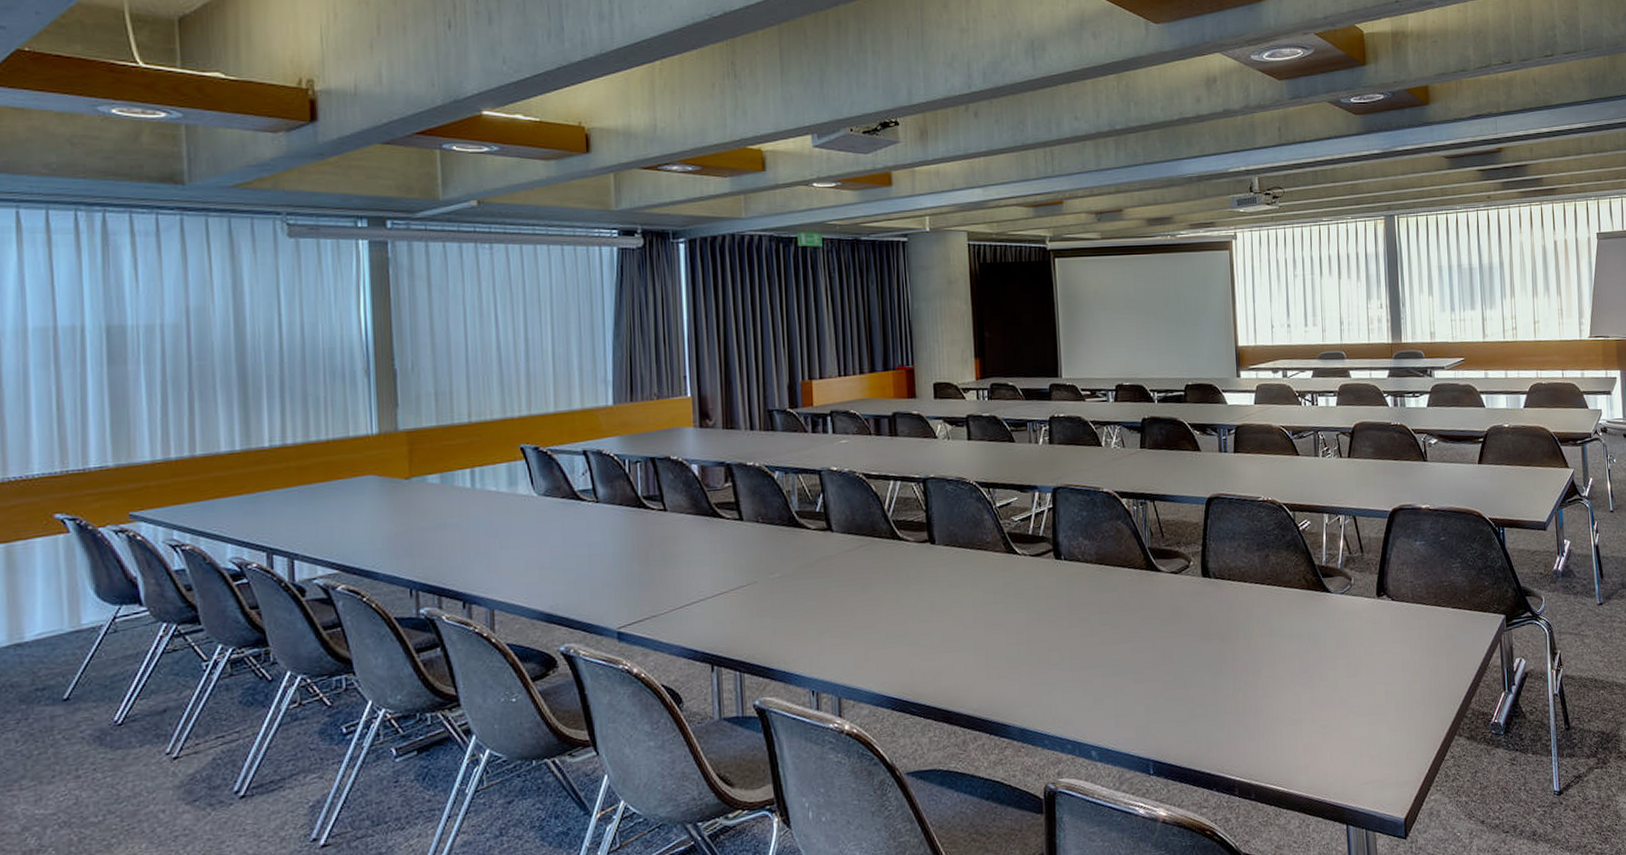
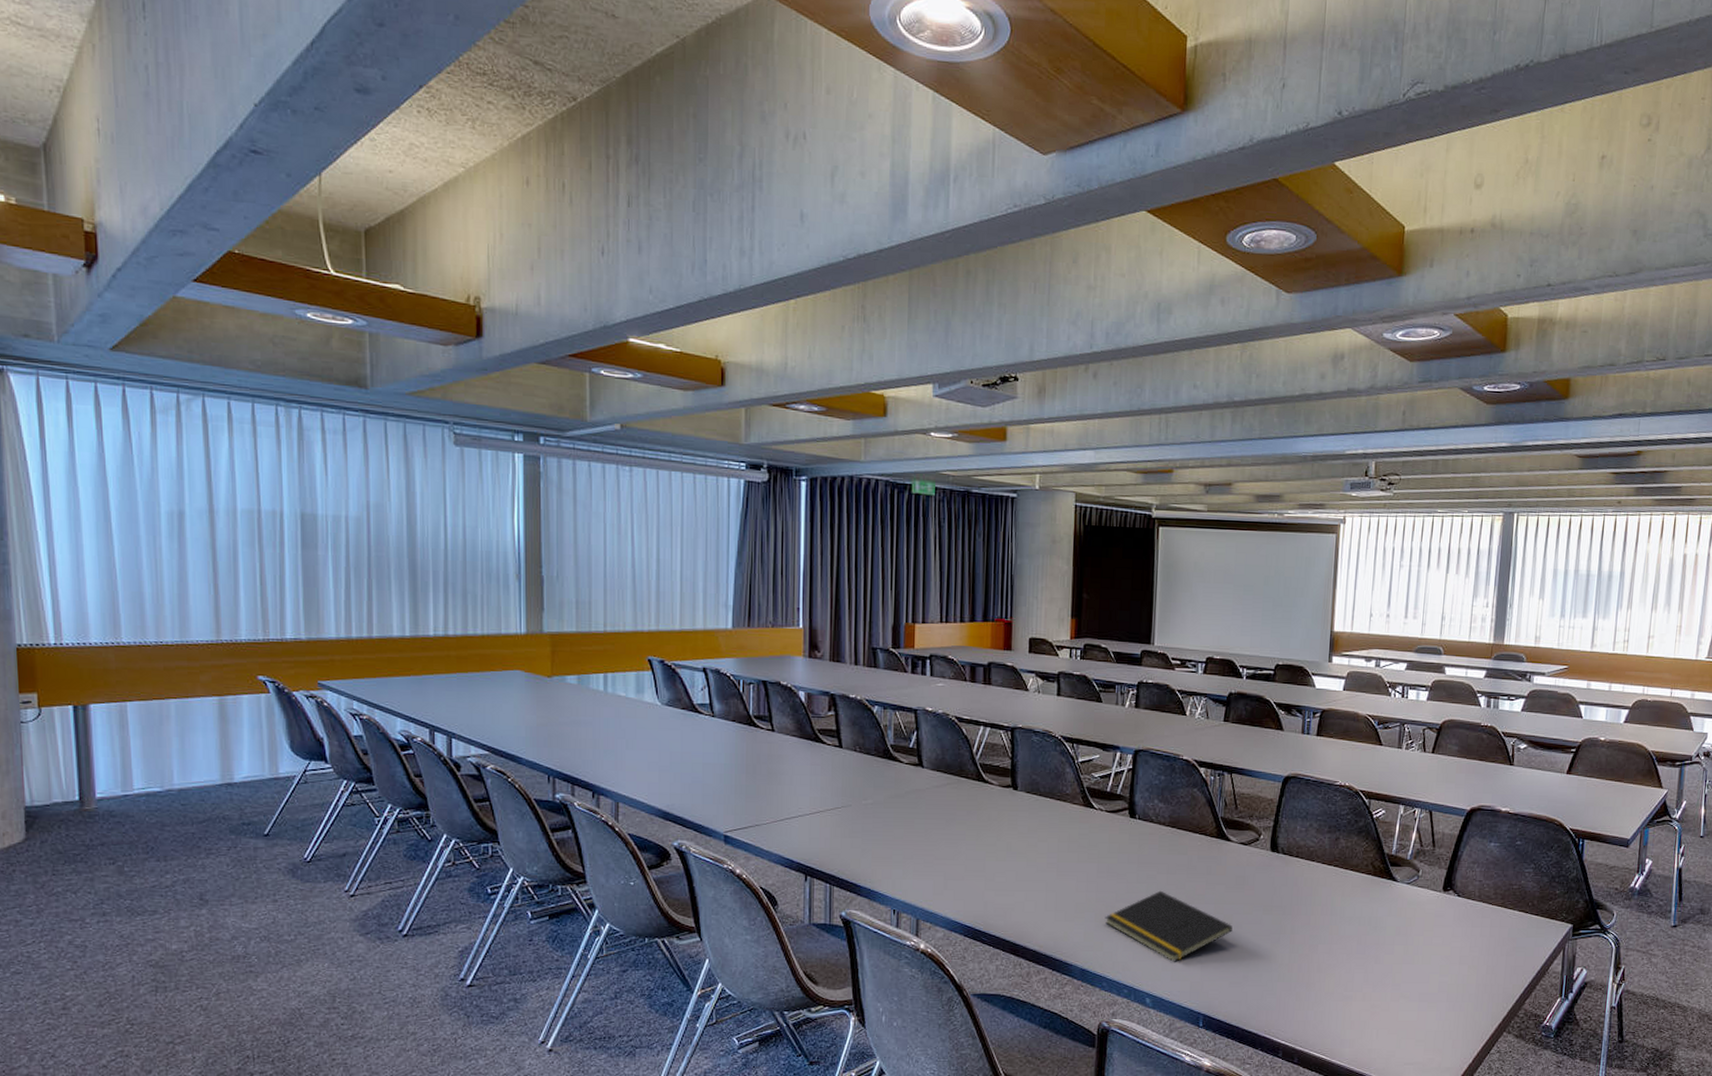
notepad: none [1039,632,1173,708] -> present [1105,890,1233,962]

